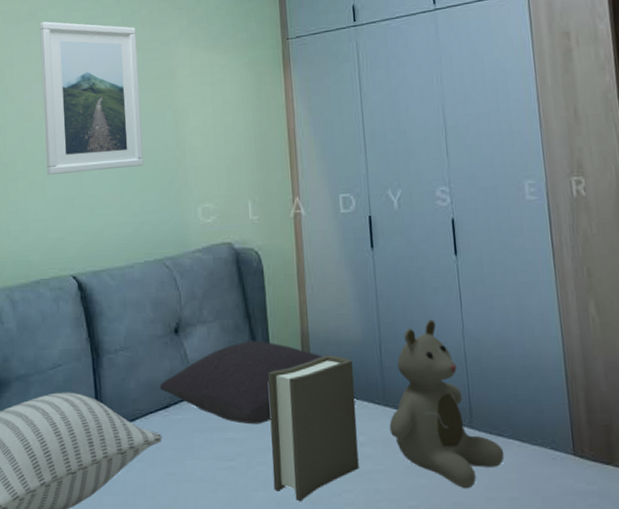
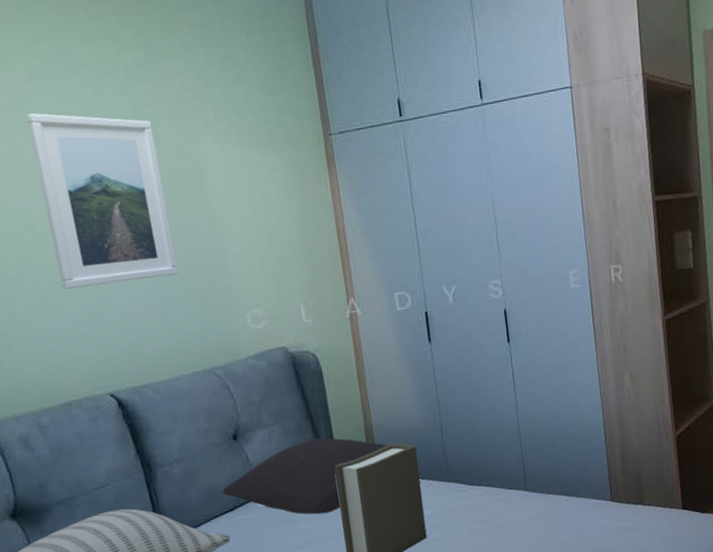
teddy bear: present [389,320,505,489] -> none [453,402,554,541]

